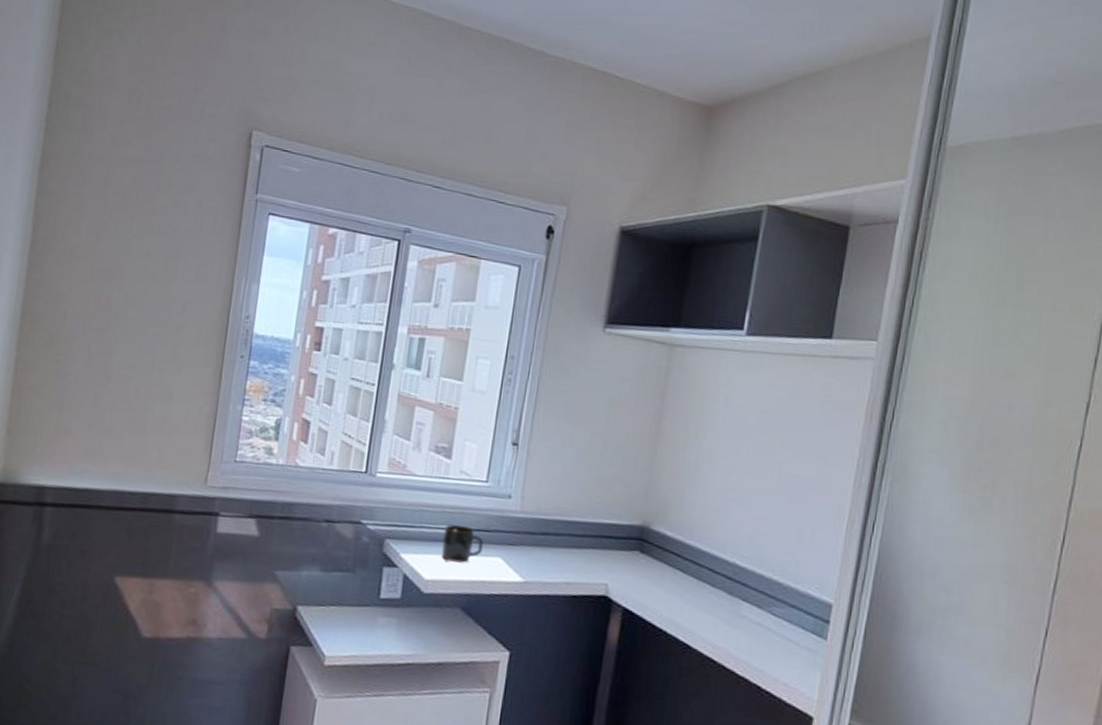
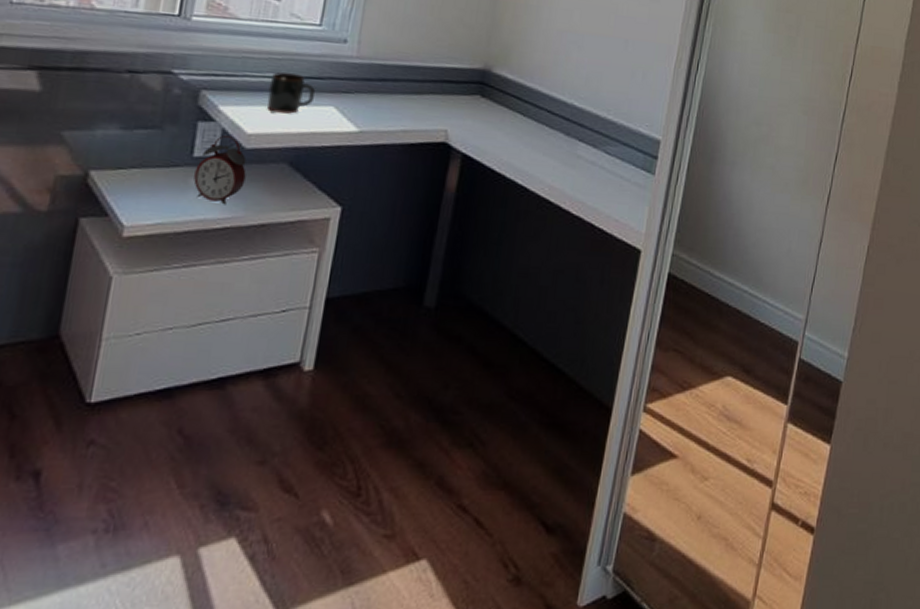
alarm clock: none [381,580,425,643] -> present [193,136,247,205]

